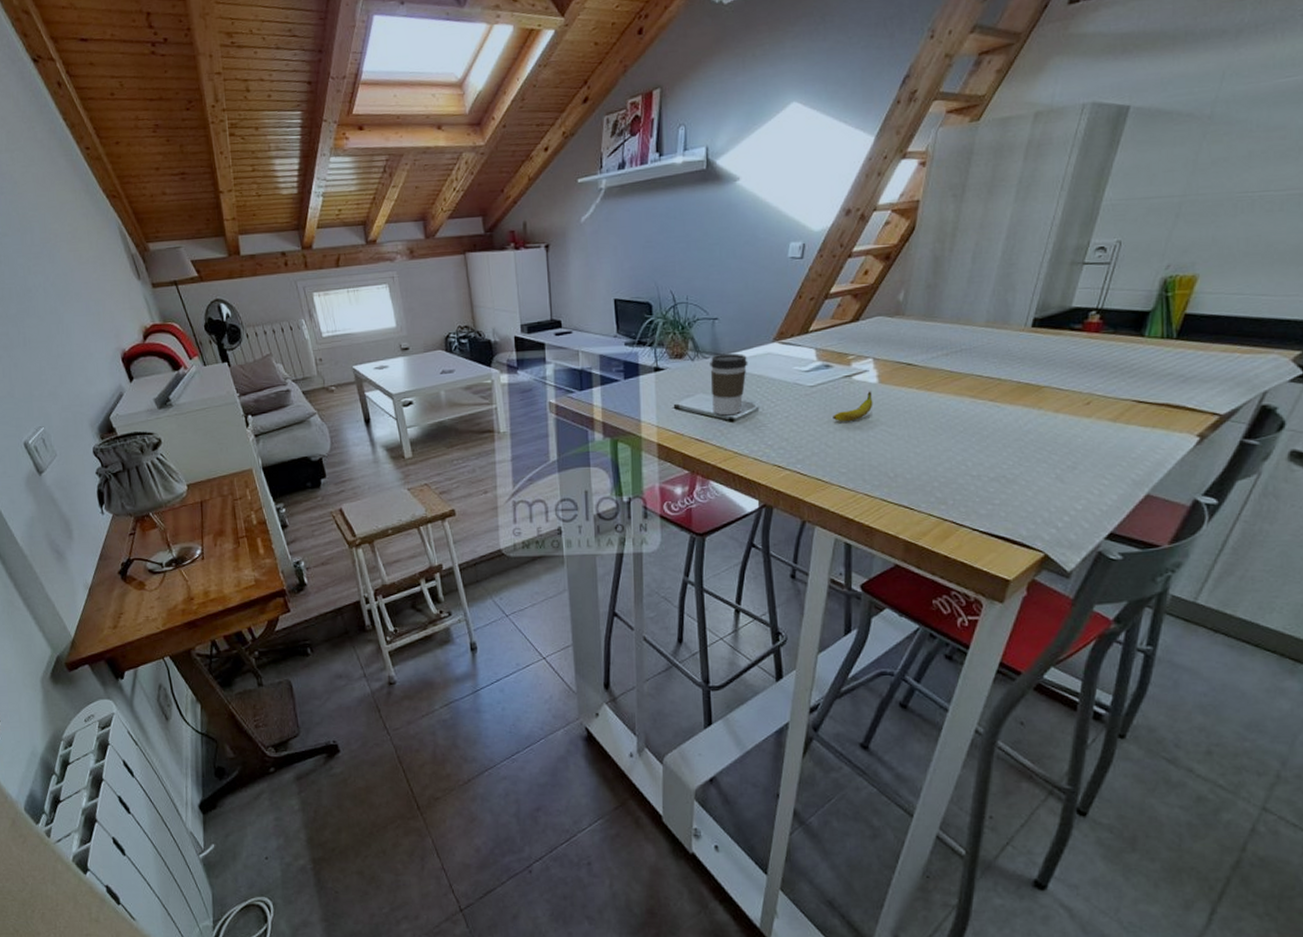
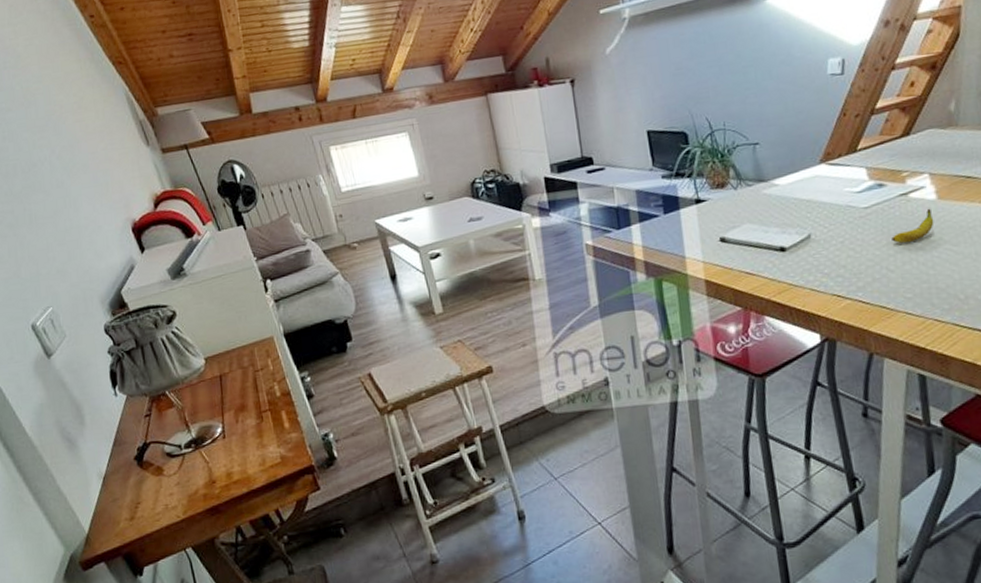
coffee cup: present [710,353,748,416] -> none [754,178,796,246]

